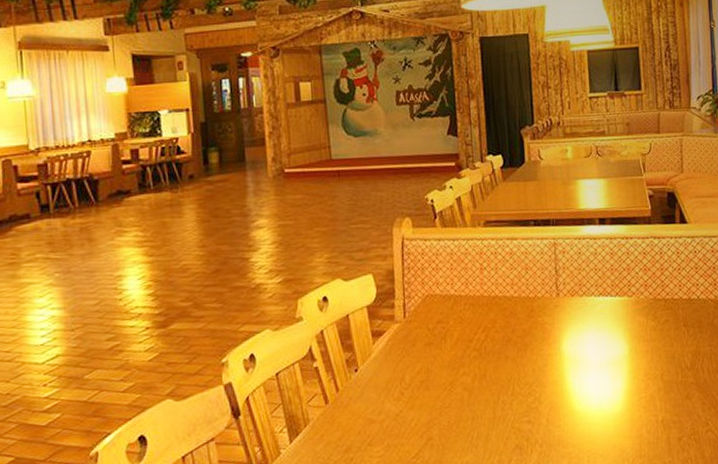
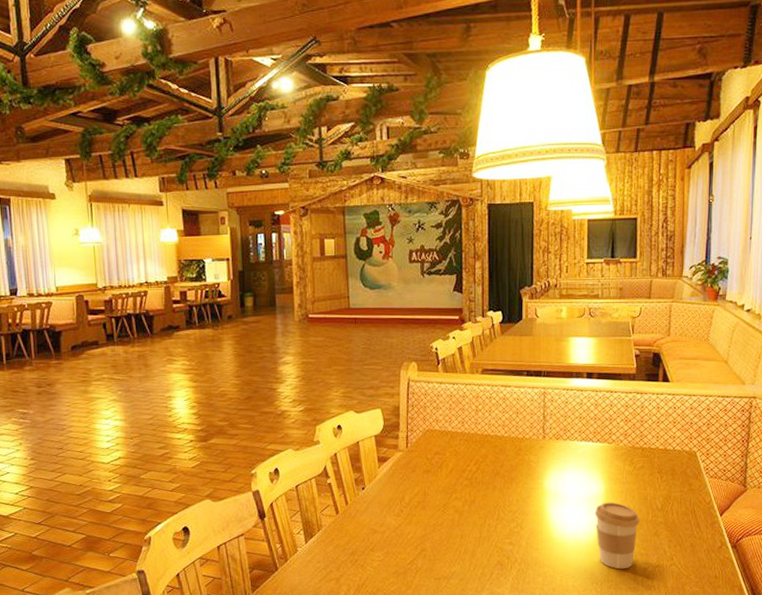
coffee cup: none [619,363,669,442] -> present [594,502,640,570]

